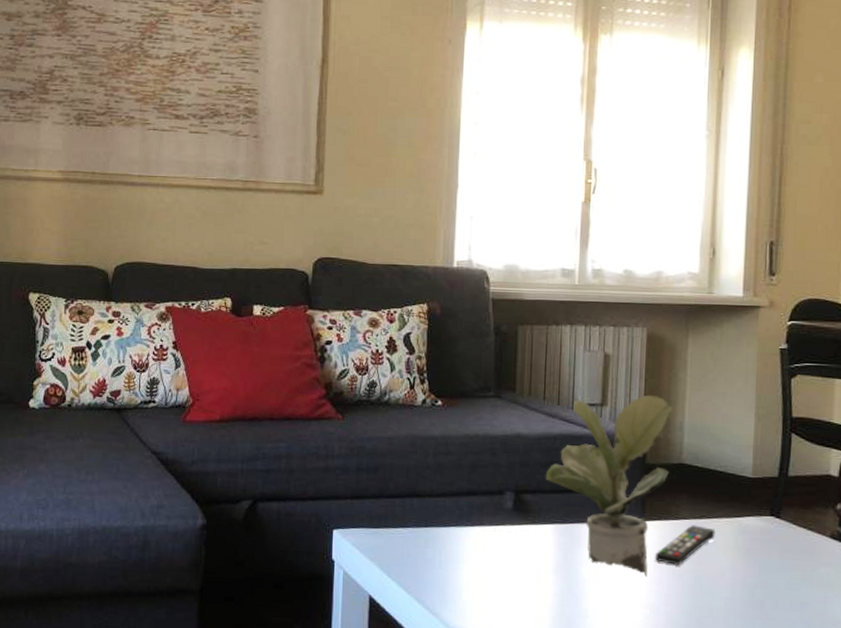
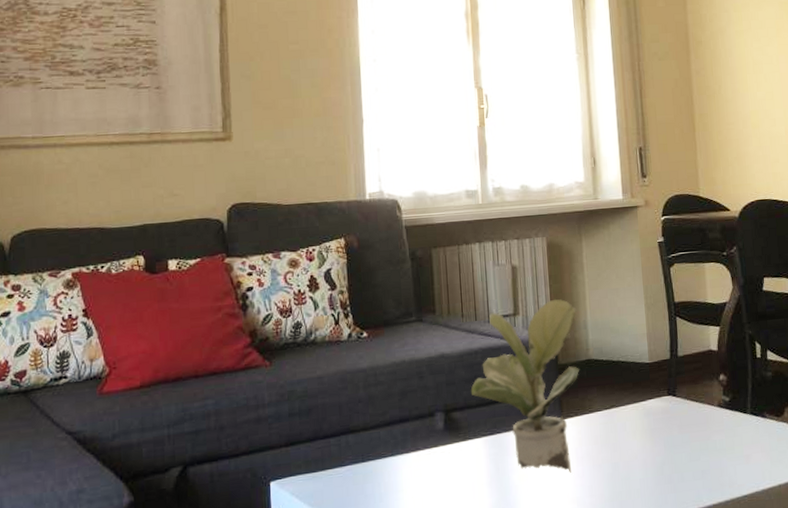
remote control: present [654,524,716,565] -> none [575,414,625,457]

